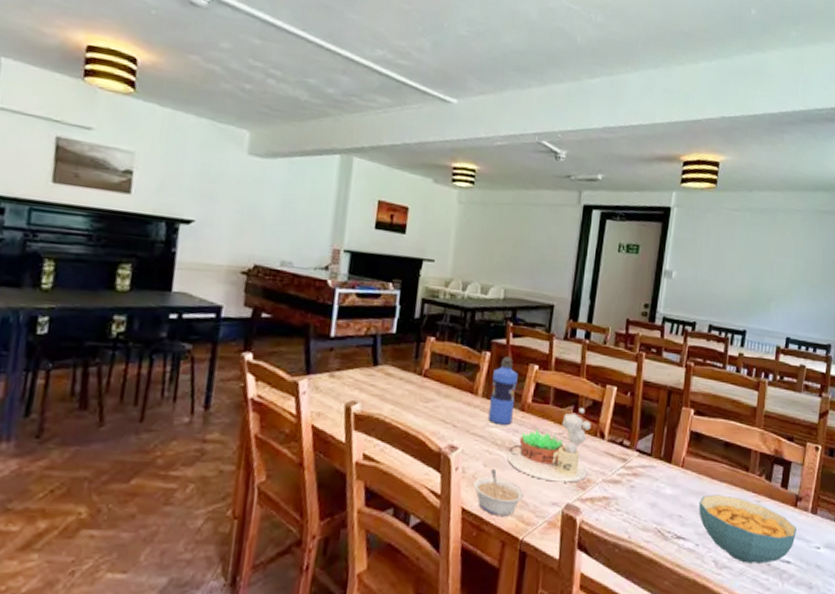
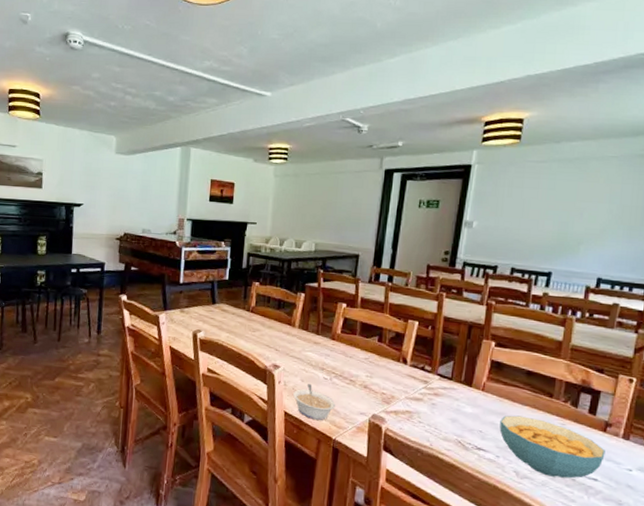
water bottle: present [487,356,518,425] -> none [303,297,329,350]
succulent plant: present [507,407,591,483] -> none [321,338,394,398]

